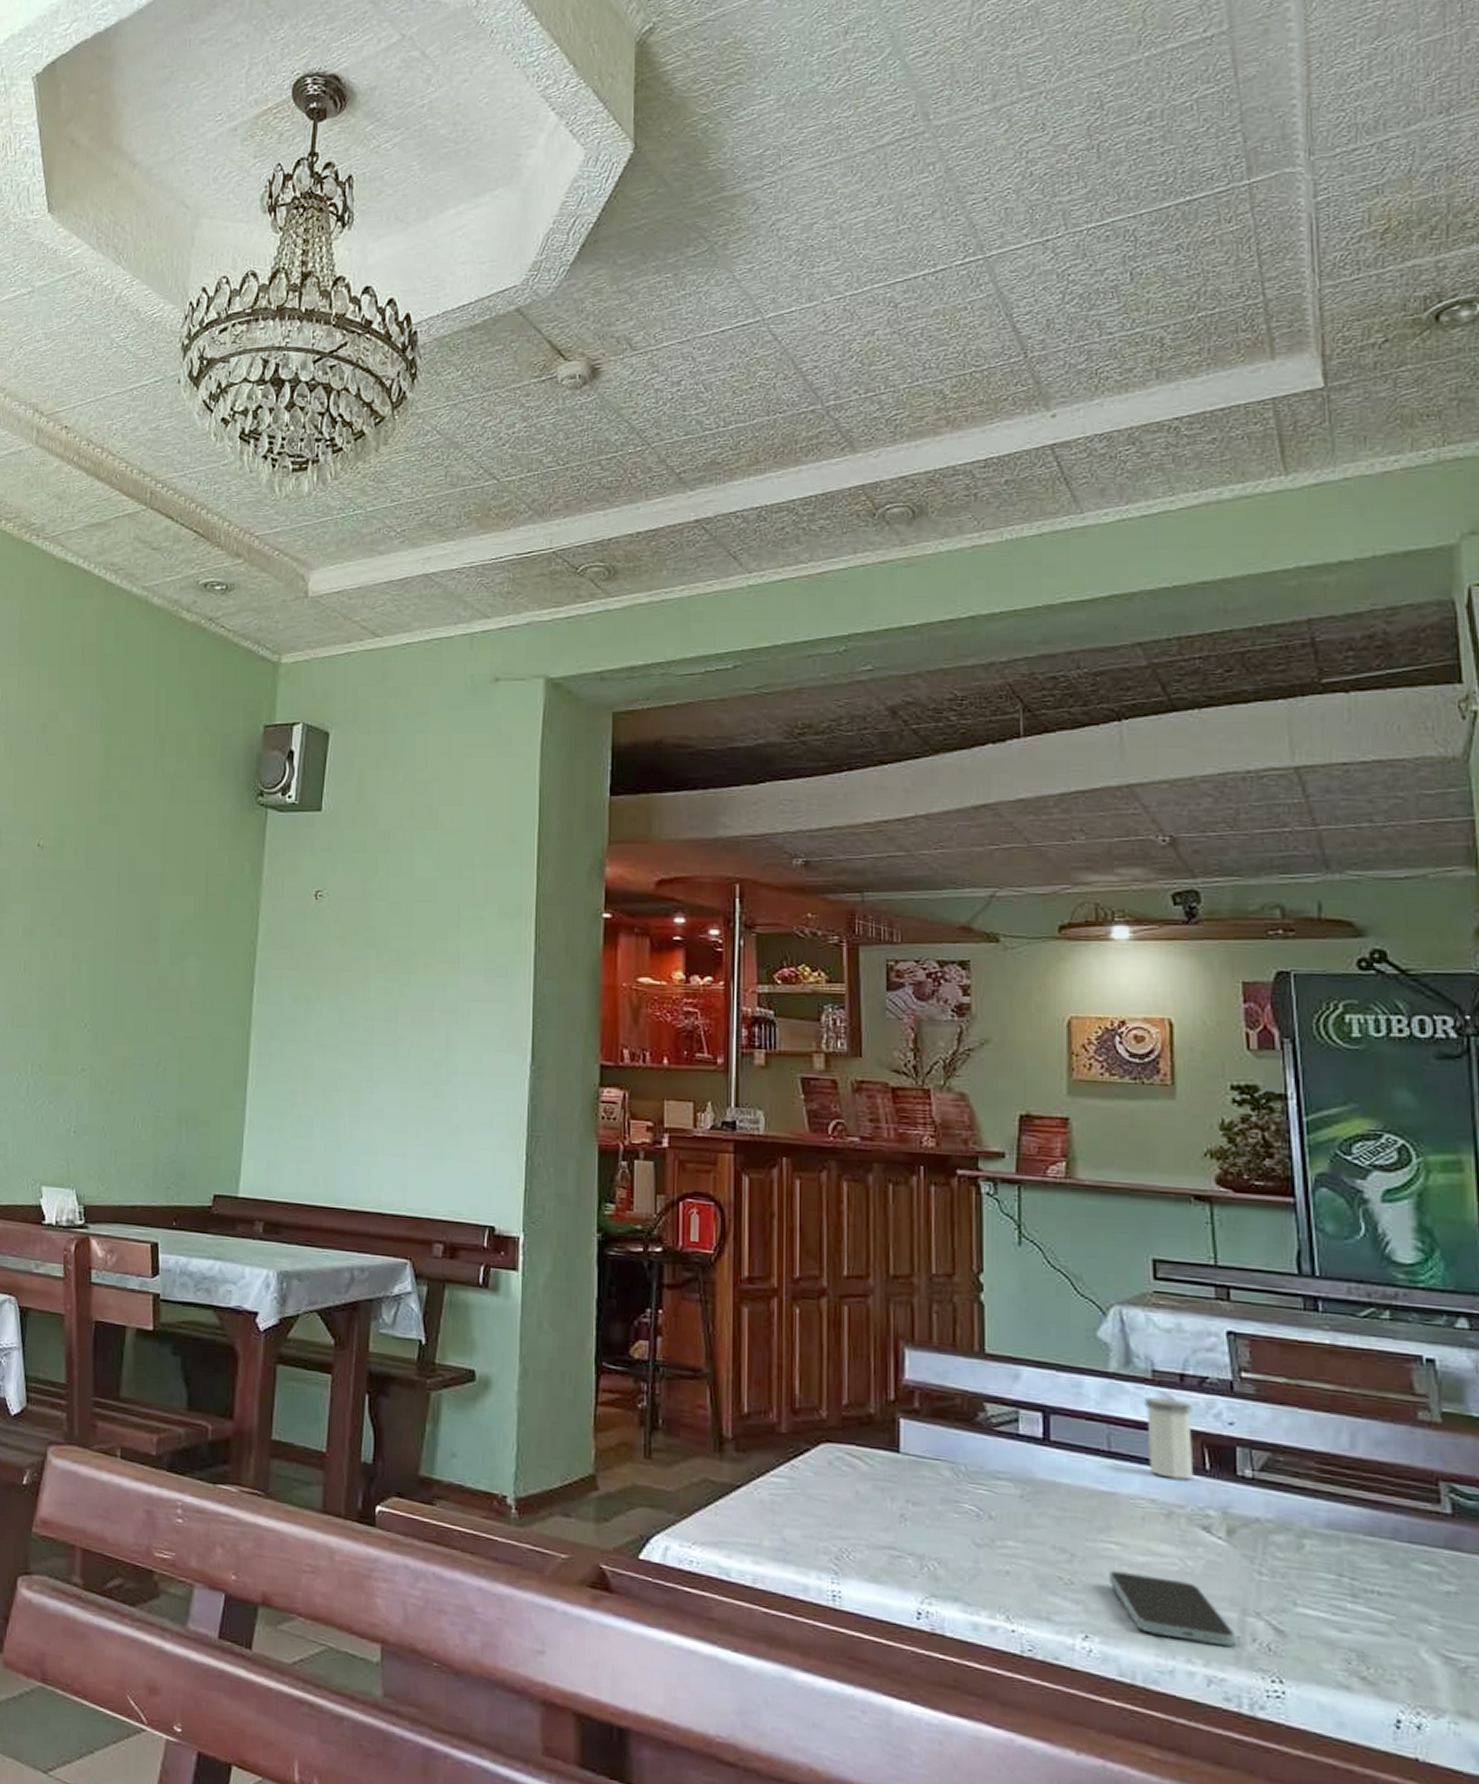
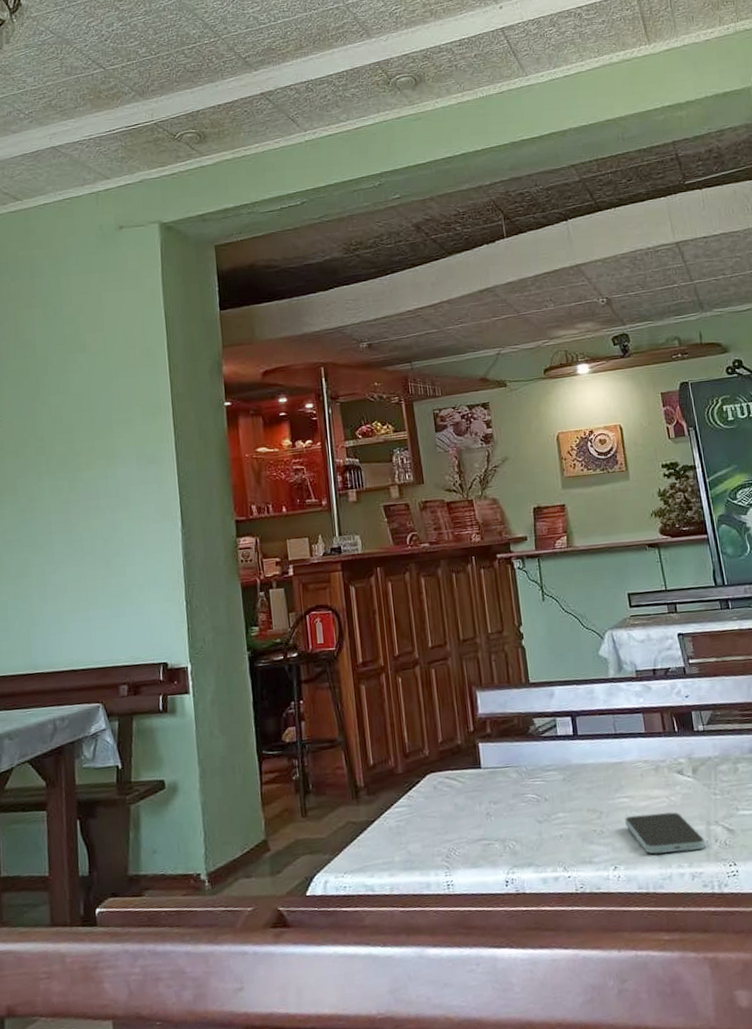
salt shaker: present [1145,1396,1194,1480] -> none [633,688,669,743]

